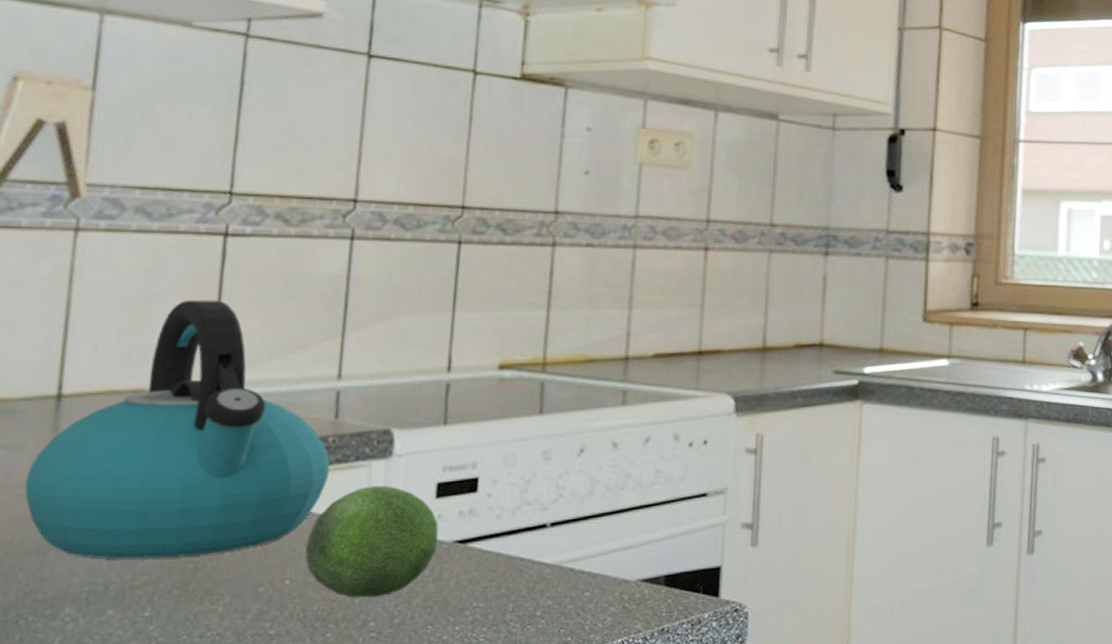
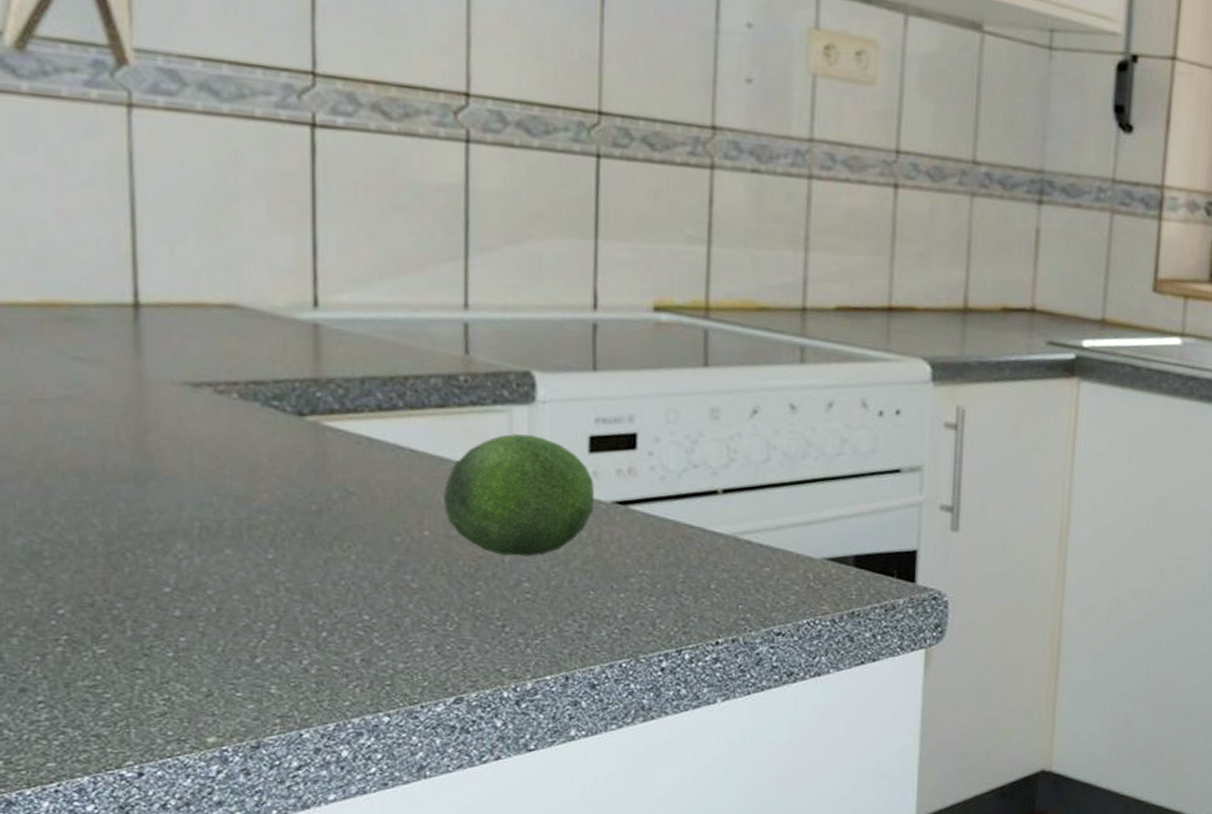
kettle: present [24,299,330,559] -> none [111,201,464,498]

